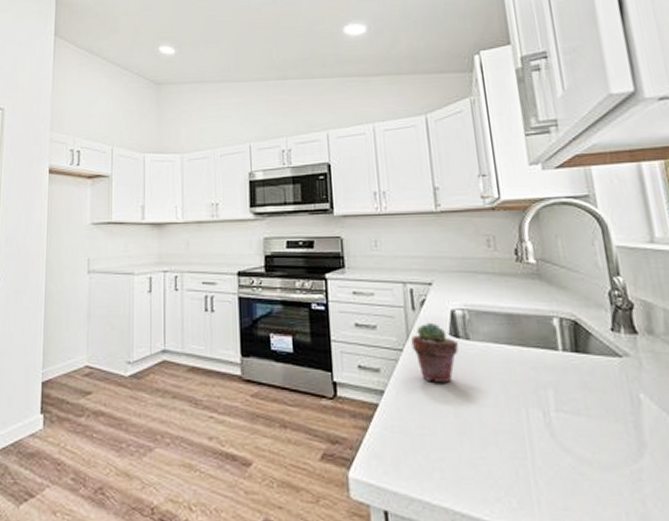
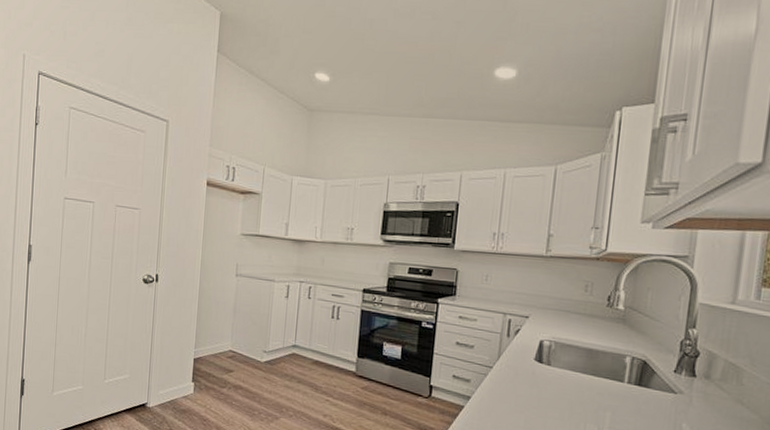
potted succulent: present [411,322,459,382] -> none [501,348,540,397]

